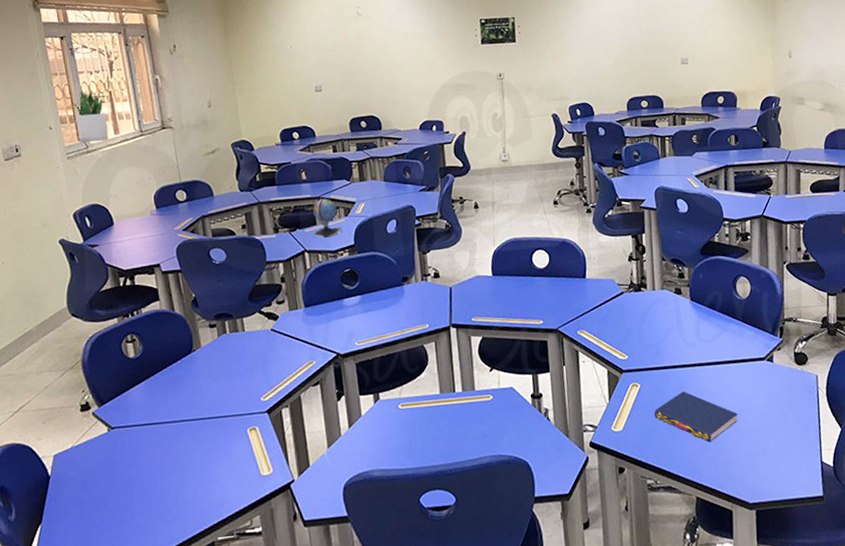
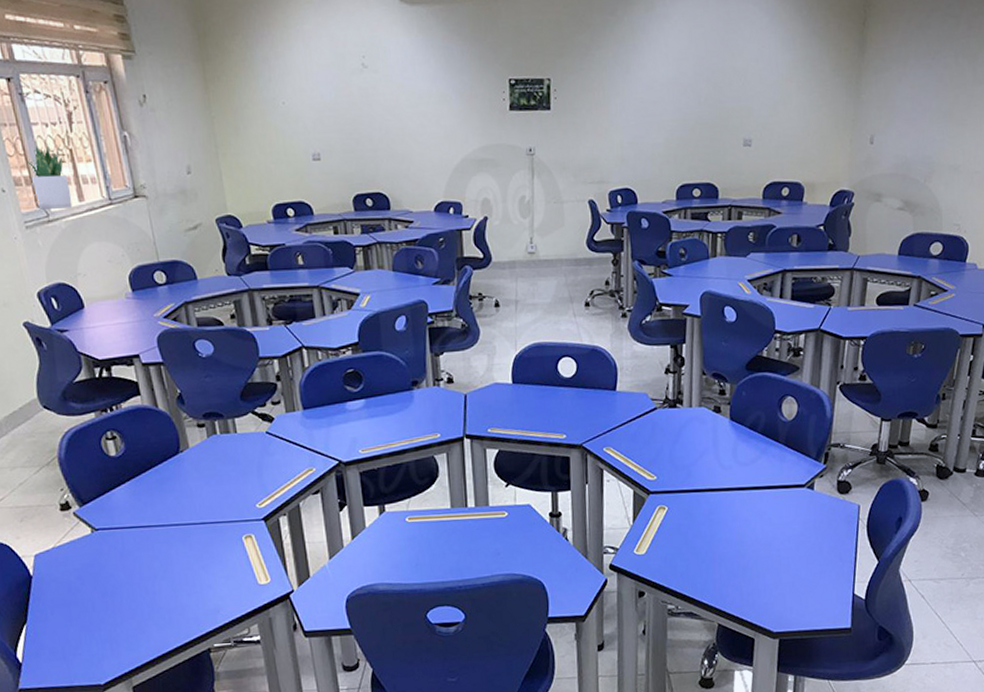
globe: present [313,198,343,237] -> none [311,288,345,332]
book: present [653,391,738,442] -> none [680,515,770,570]

